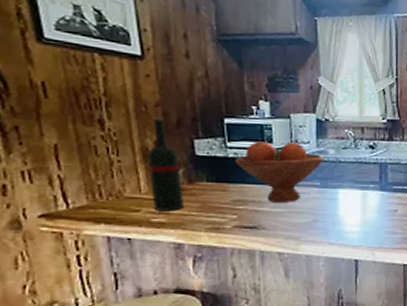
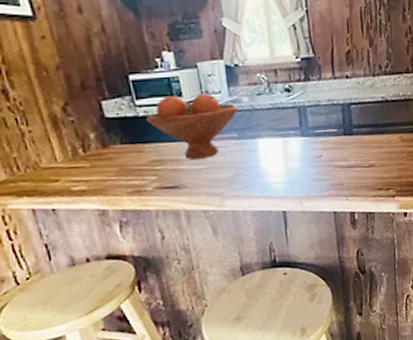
wine bottle: present [147,115,184,211] -> none [55,79,102,179]

